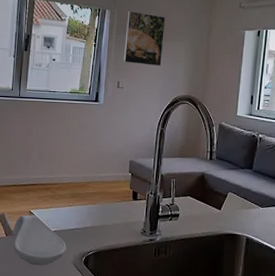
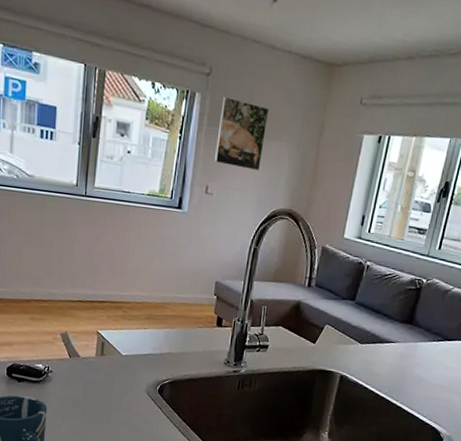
spoon rest: present [12,215,66,266] -> none [76,335,139,392]

